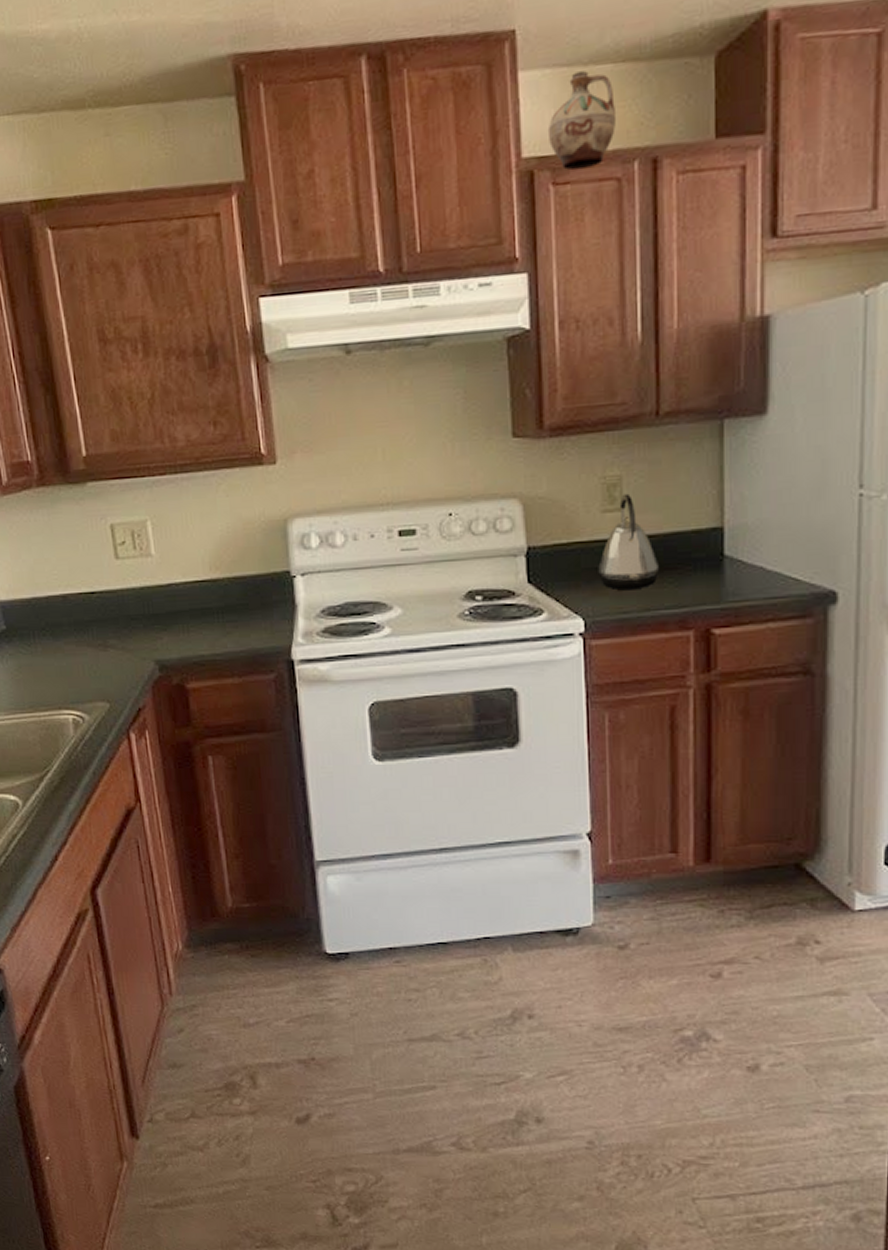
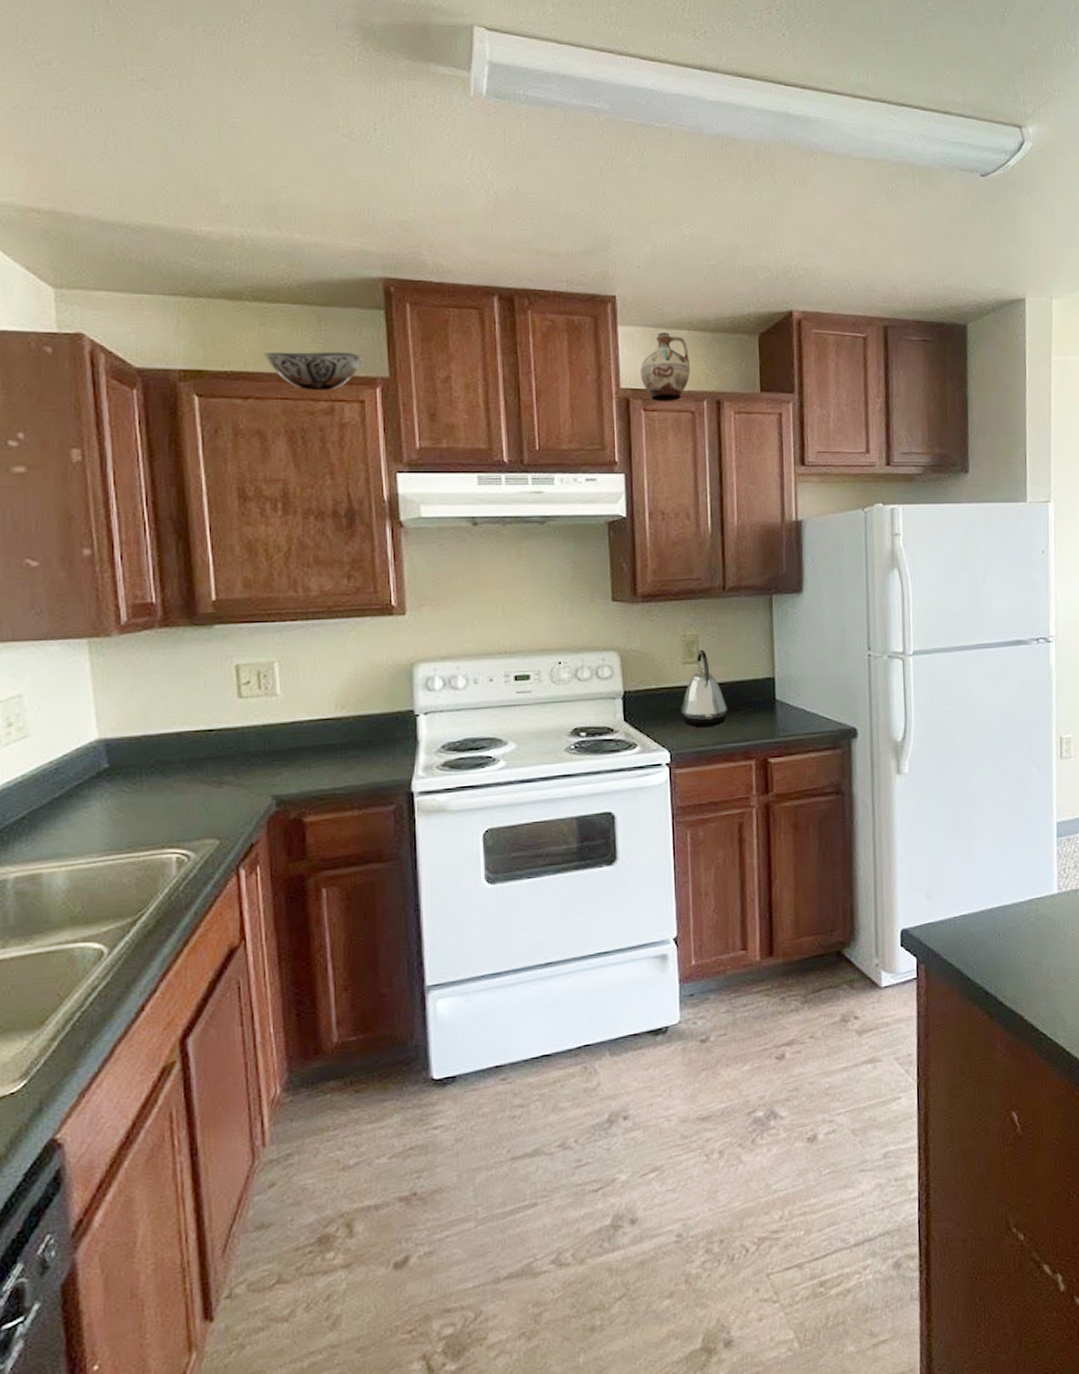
decorative bowl: none [110,155,216,208] -> present [263,351,363,391]

